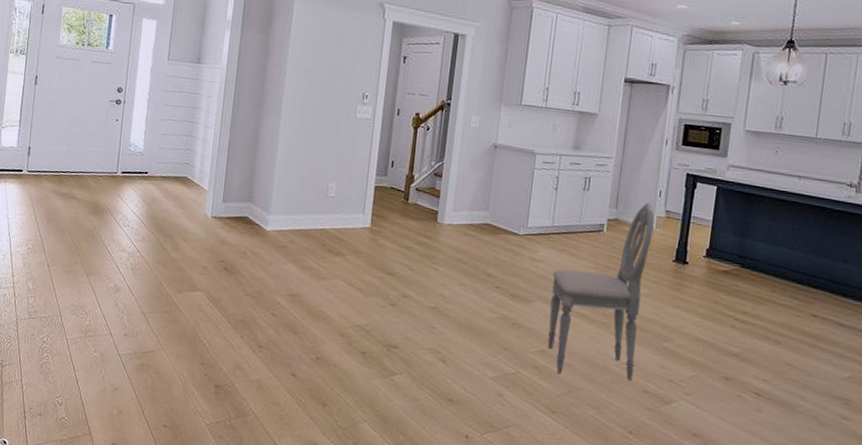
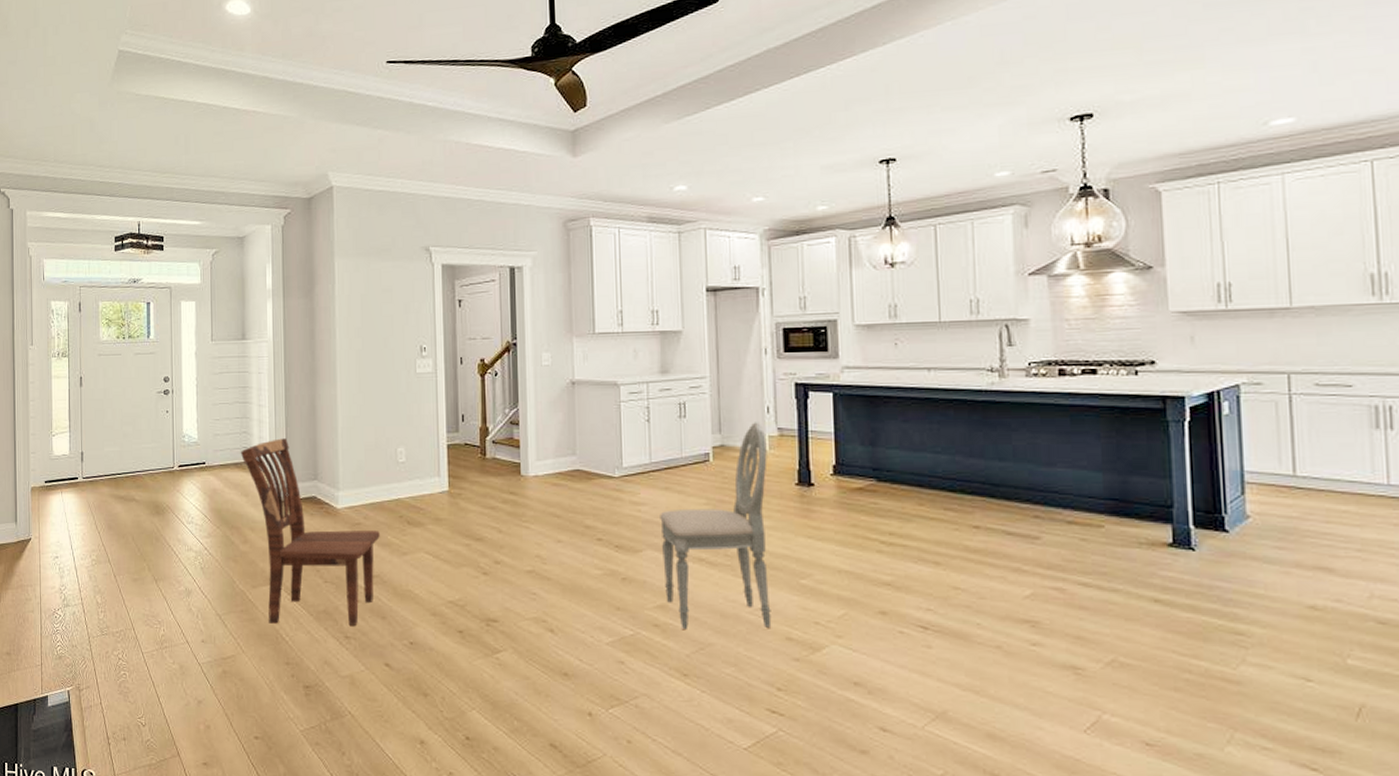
dining chair: none [182,159,303,337] -> present [240,438,380,626]

